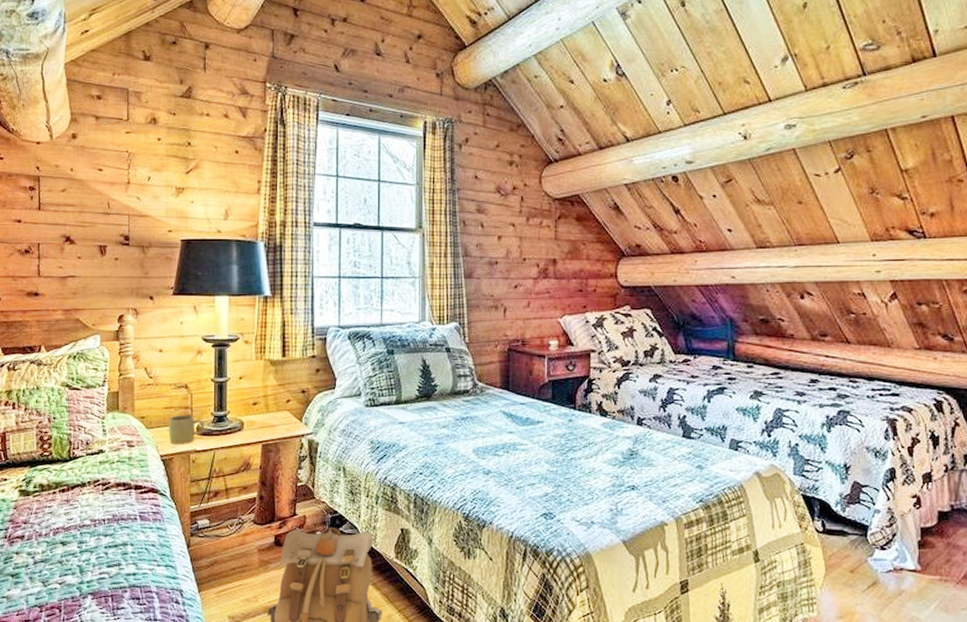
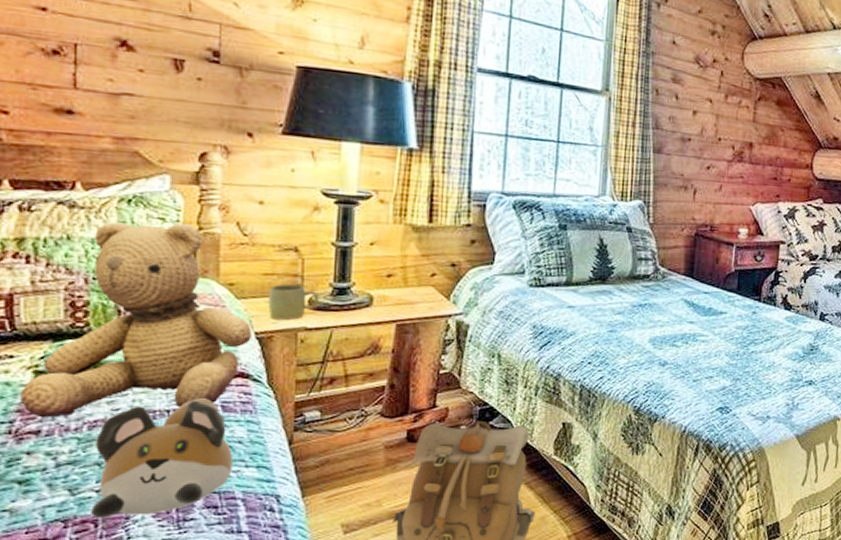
teddy bear: none [11,371,158,526] -> present [20,222,252,418]
plush toy: none [57,510,149,605] -> present [91,398,234,518]

